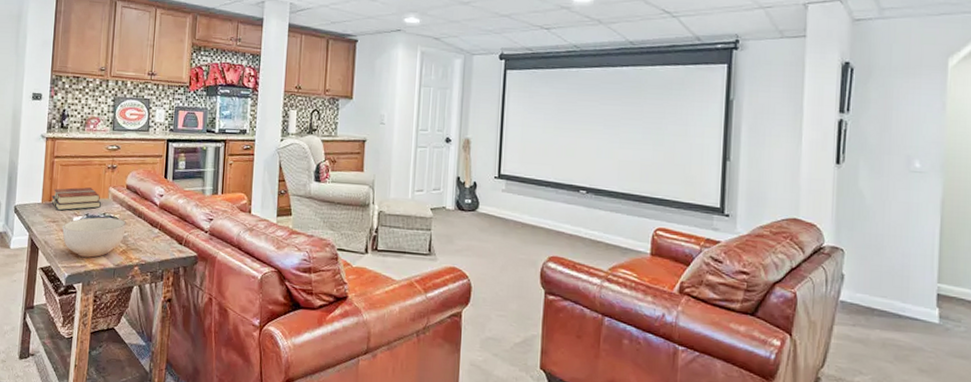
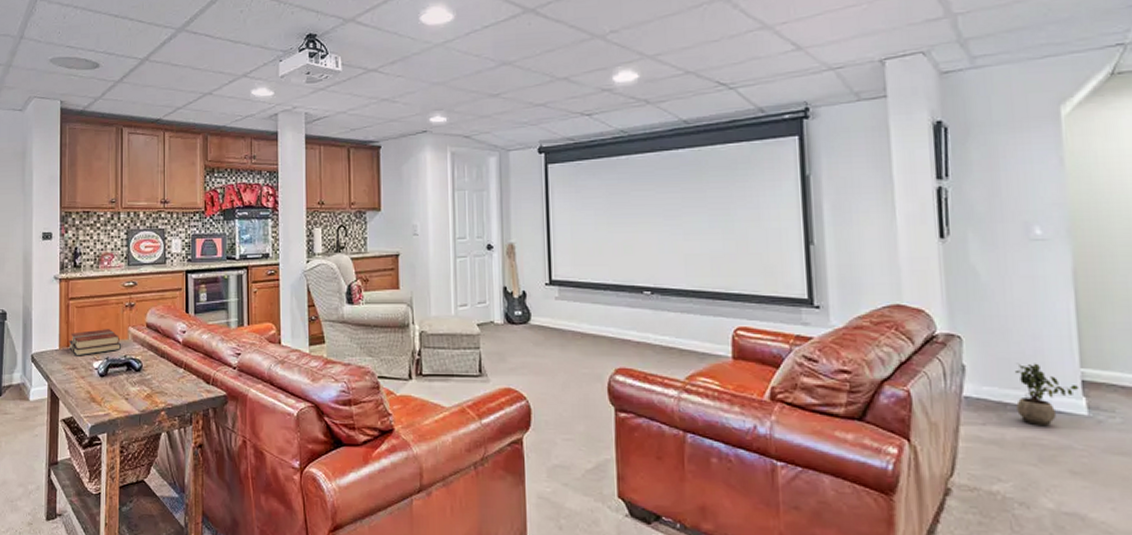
bowl: present [62,217,127,258] -> none [82,360,150,405]
potted plant: none [882,275,934,331] -> present [1016,363,1078,427]

